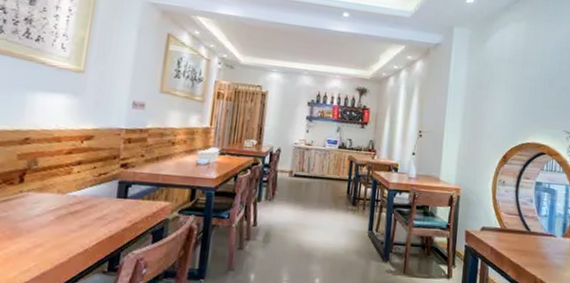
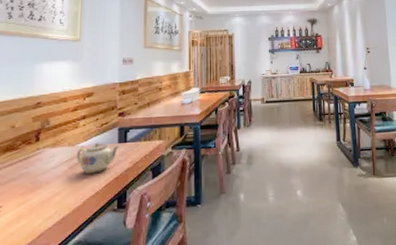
teapot: none [65,193,117,229] -> present [76,142,119,174]

